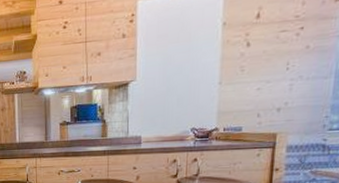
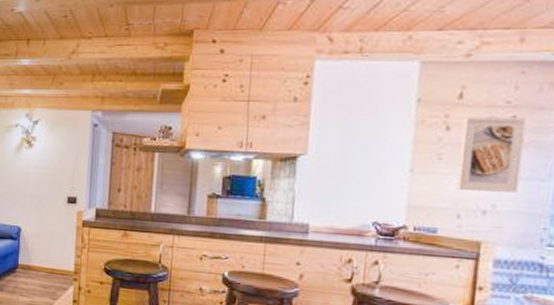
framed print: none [256,28,312,94] -> present [456,117,527,193]

